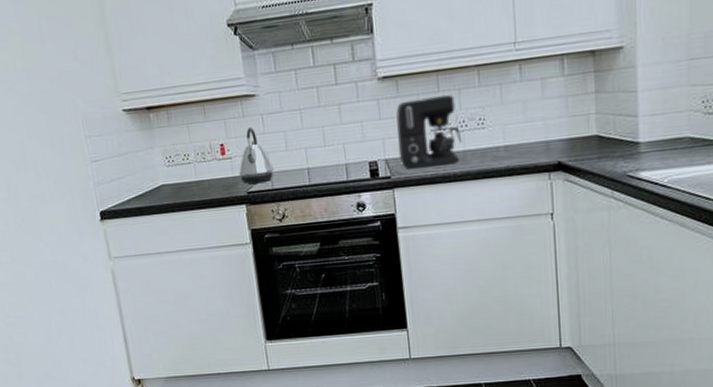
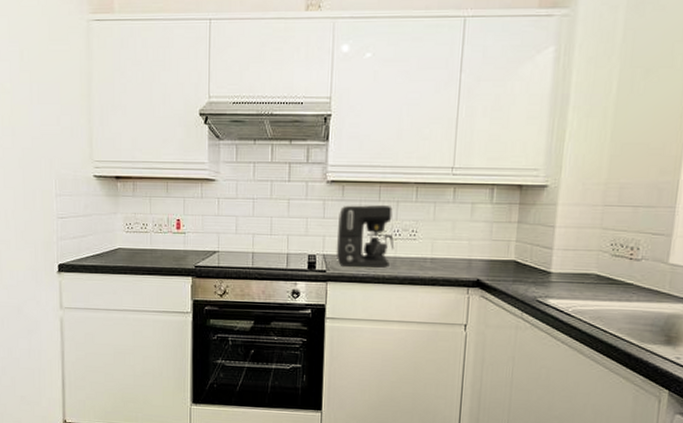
kettle: present [238,127,274,184] -> none [189,208,222,260]

